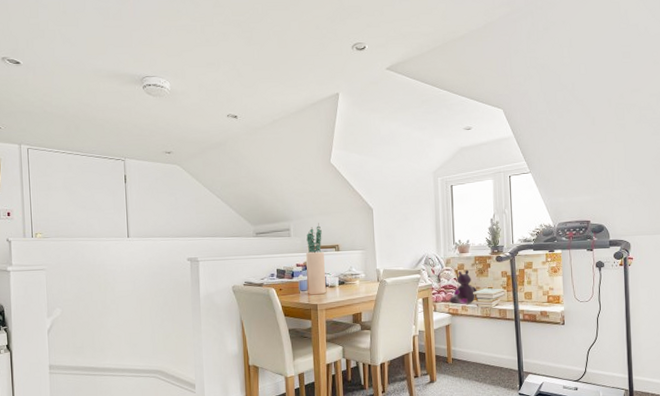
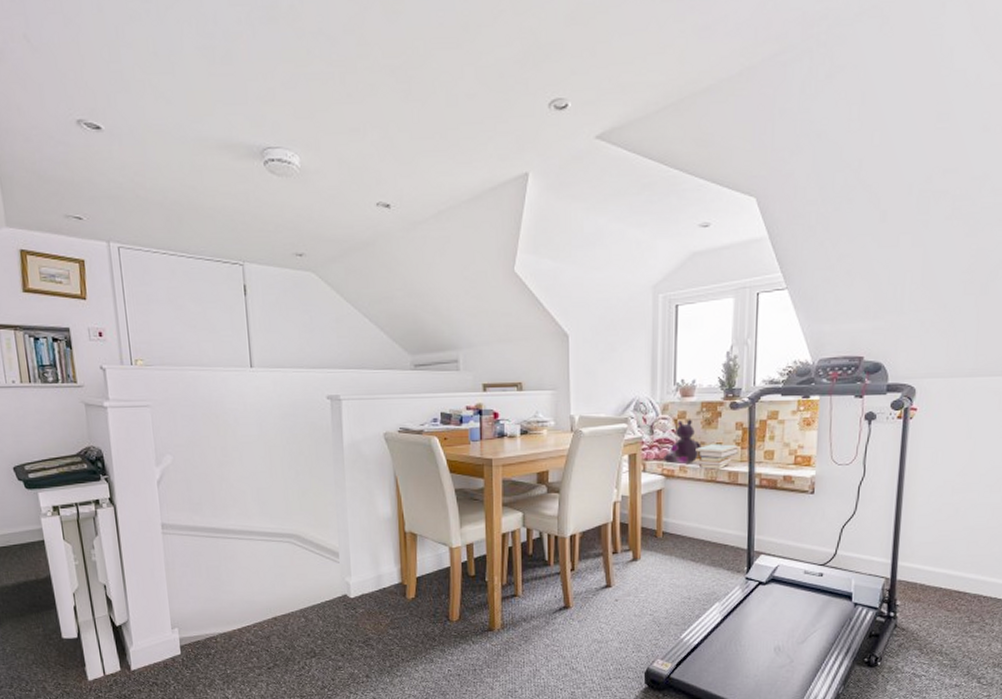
vase: present [306,222,326,295] -> none [479,352,503,447]

